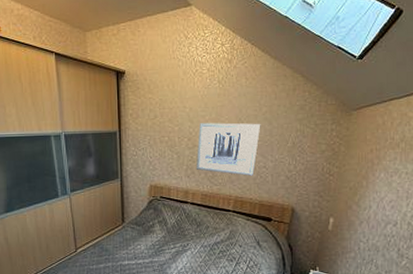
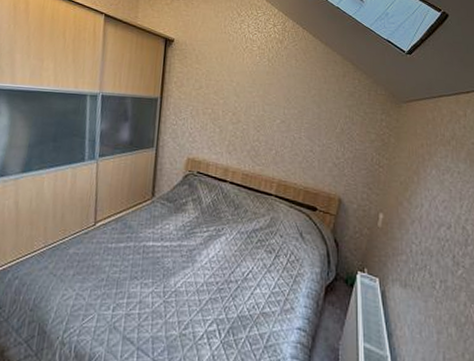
wall art: present [196,123,261,176] -> none [238,99,309,159]

